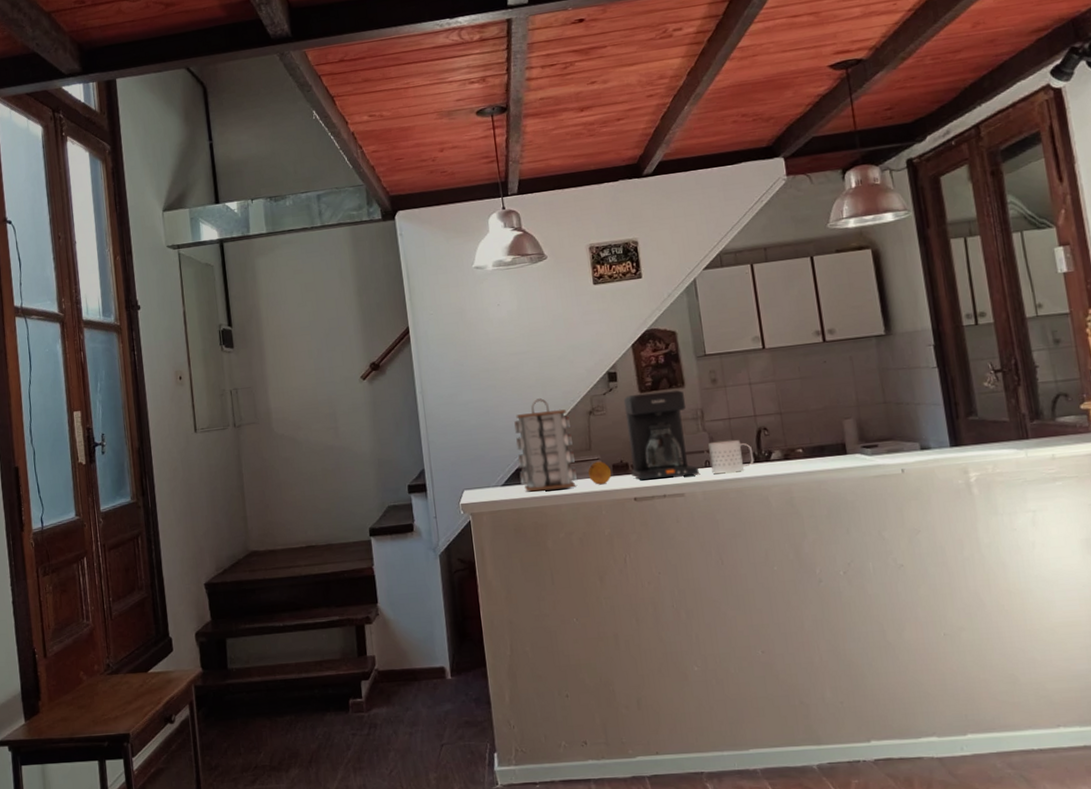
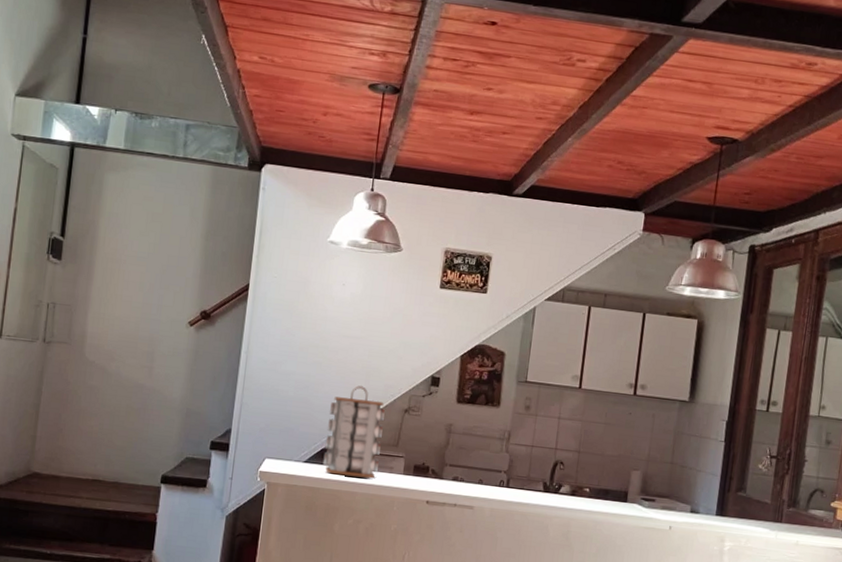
fruit: present [587,461,612,485] -> none [389,458,412,482]
coffee maker: present [623,390,699,480] -> none [429,403,497,492]
mug: present [708,439,754,475] -> none [504,464,546,498]

